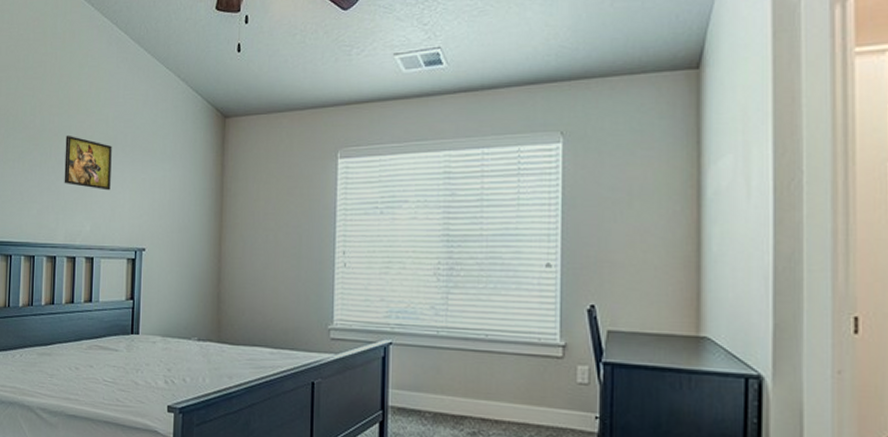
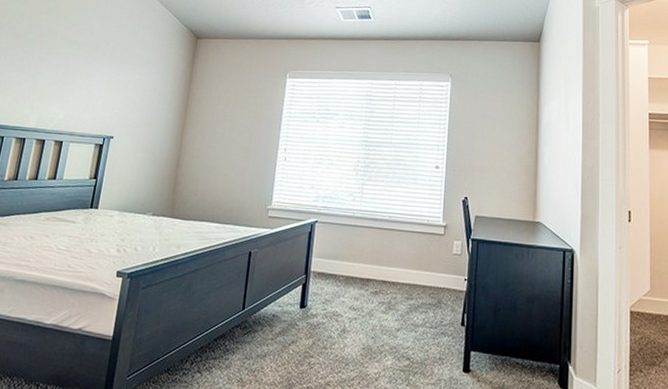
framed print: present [64,135,112,191] -> none [43,37,94,87]

